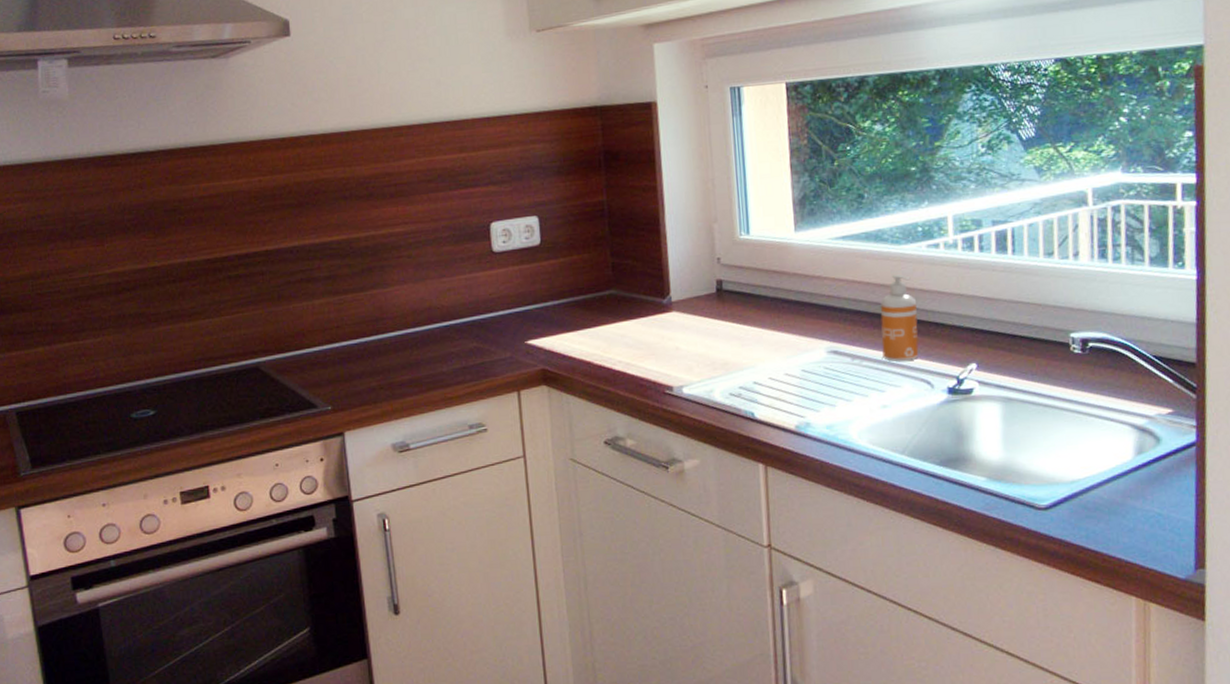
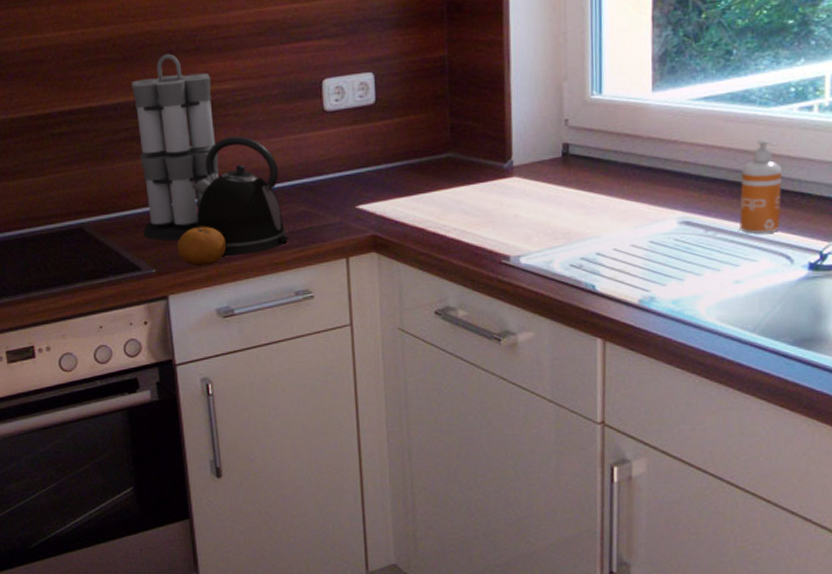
spice rack: none [307,199,393,378] -> present [131,53,220,241]
fruit: none [352,362,402,403] -> present [176,225,227,267]
kettle: none [366,276,461,391] -> present [191,135,288,256]

